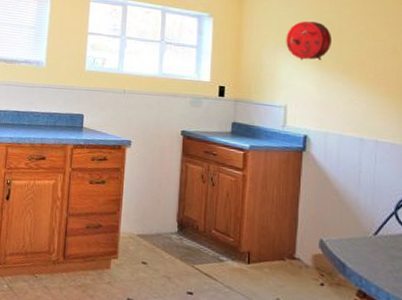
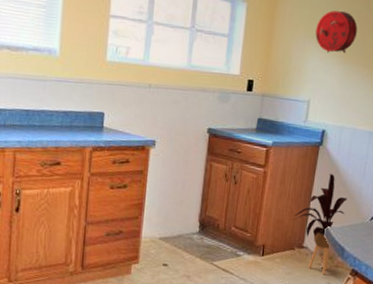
house plant: none [280,181,342,292] -> present [293,174,348,274]

